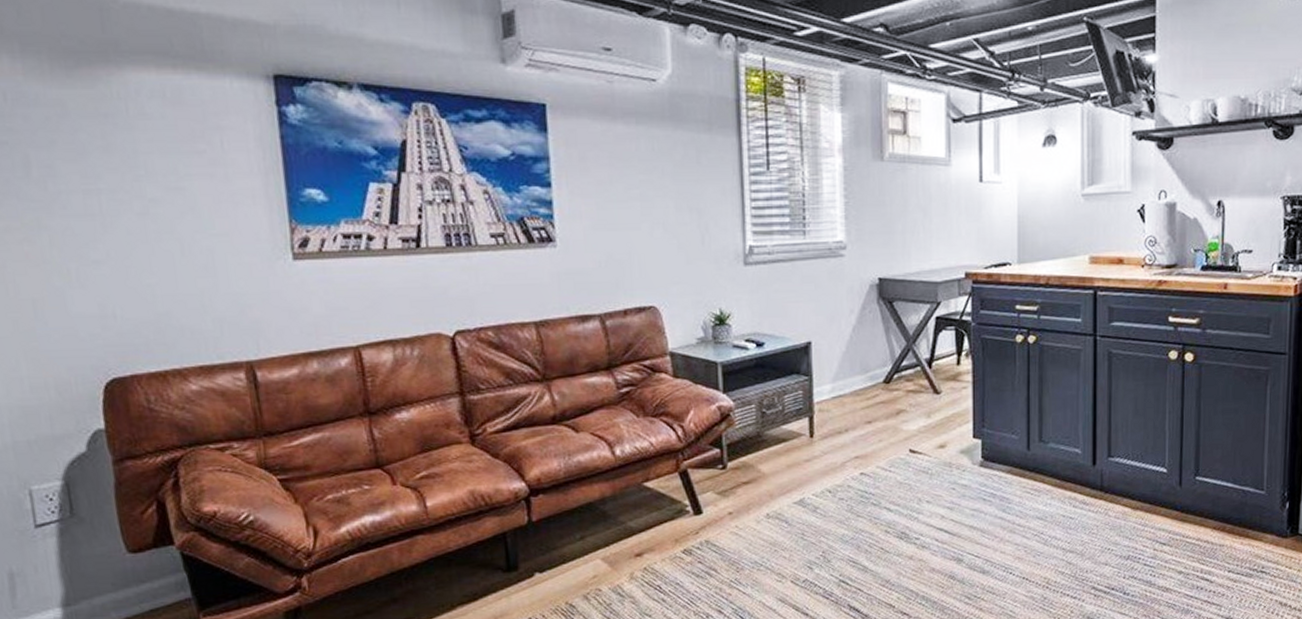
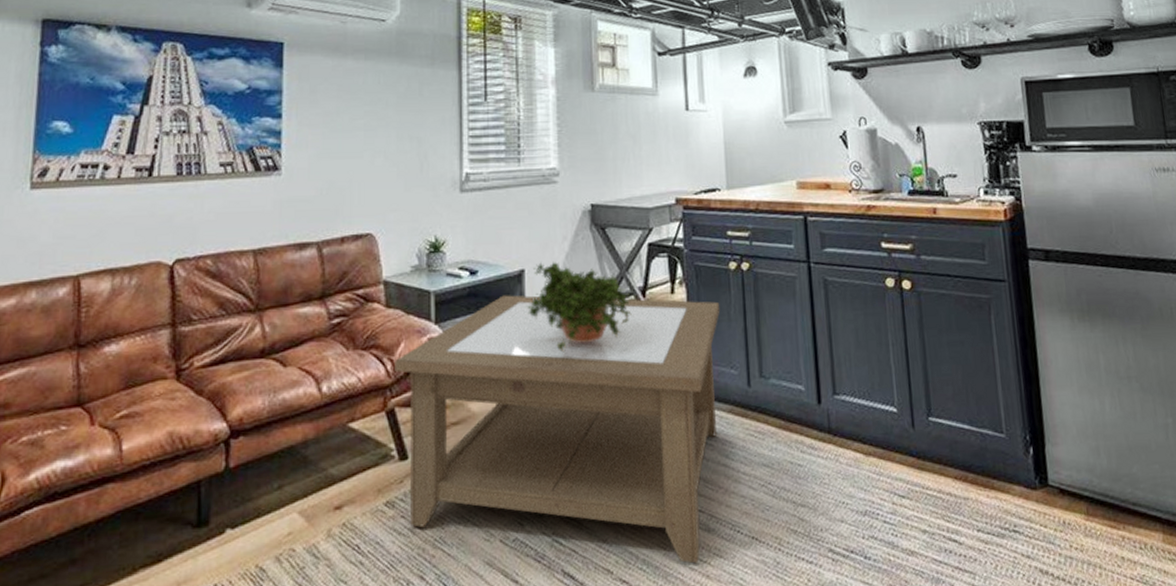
coffee table: none [685,366,1005,599] -> present [395,295,720,564]
potted plant: none [813,334,918,420] -> present [526,262,632,353]

